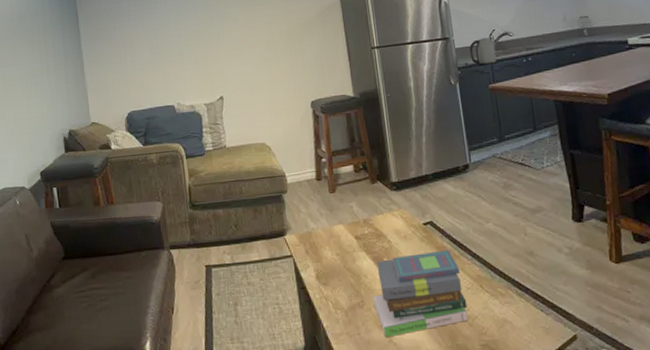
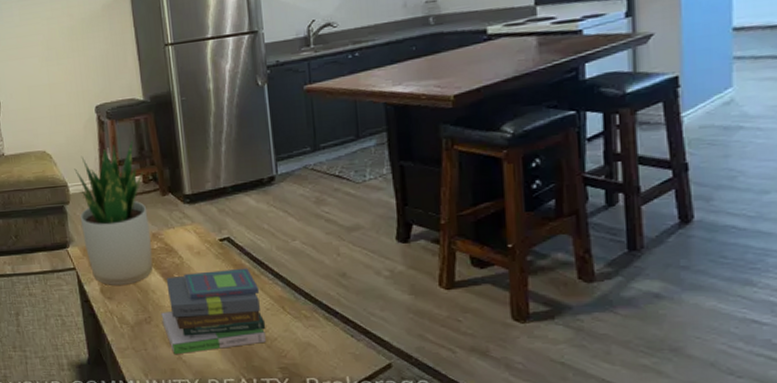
planter: none [291,132,365,271] -> present [74,140,153,285]
kettle: present [469,37,497,67] -> none [282,29,316,65]

